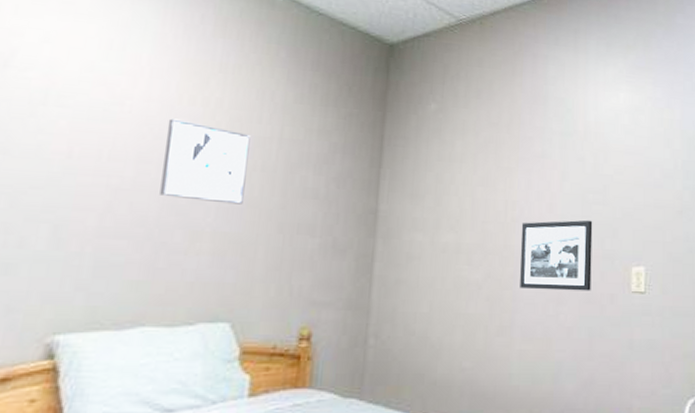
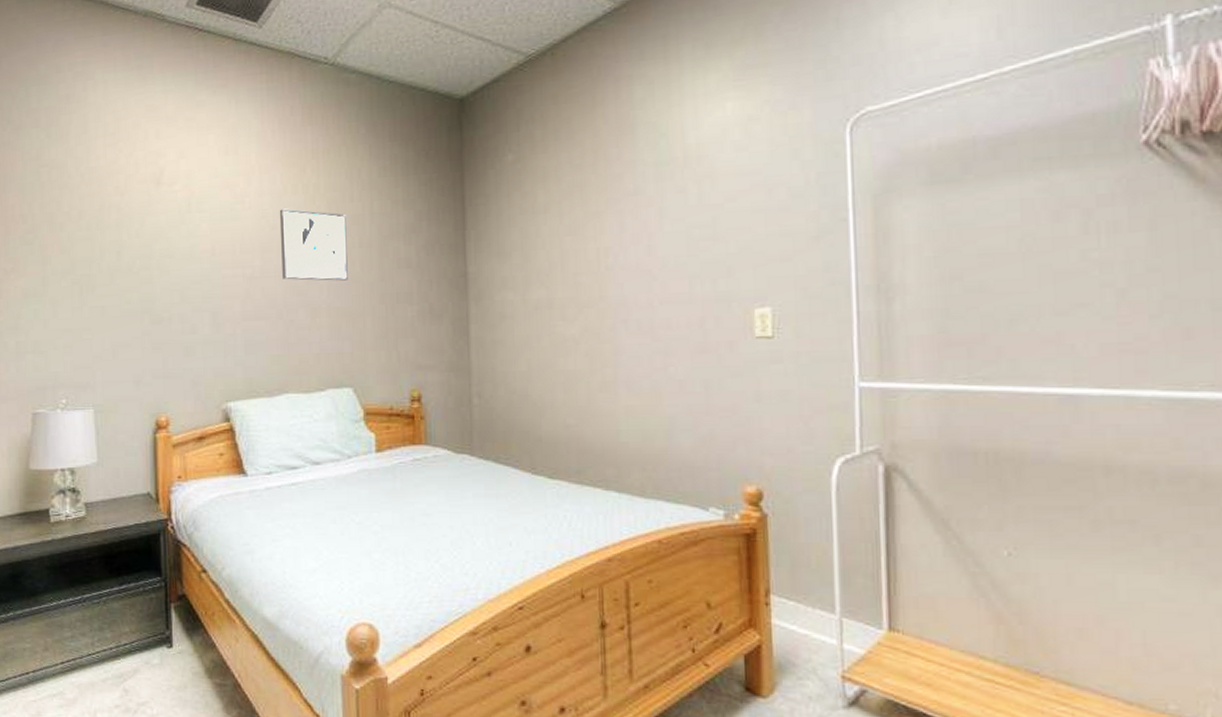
picture frame: present [520,220,593,291] -> none [617,259,704,342]

